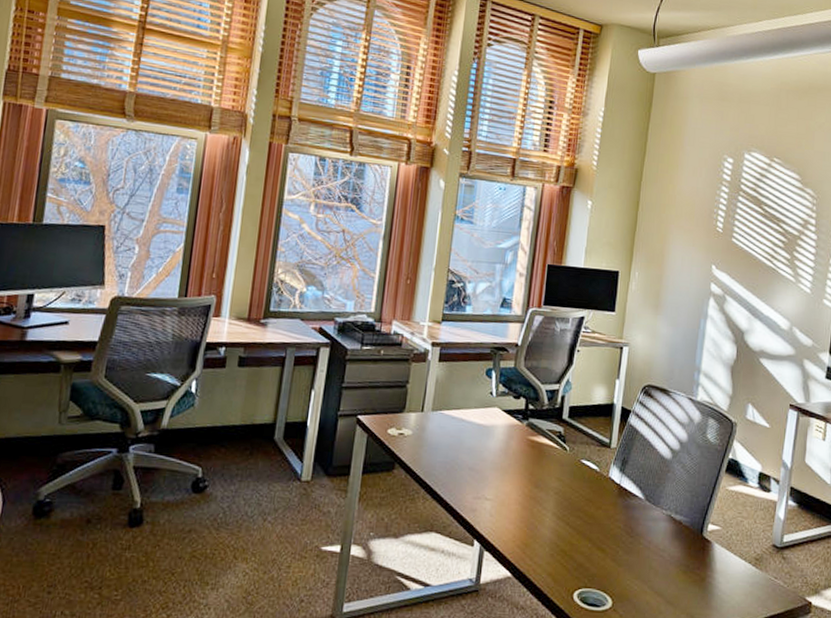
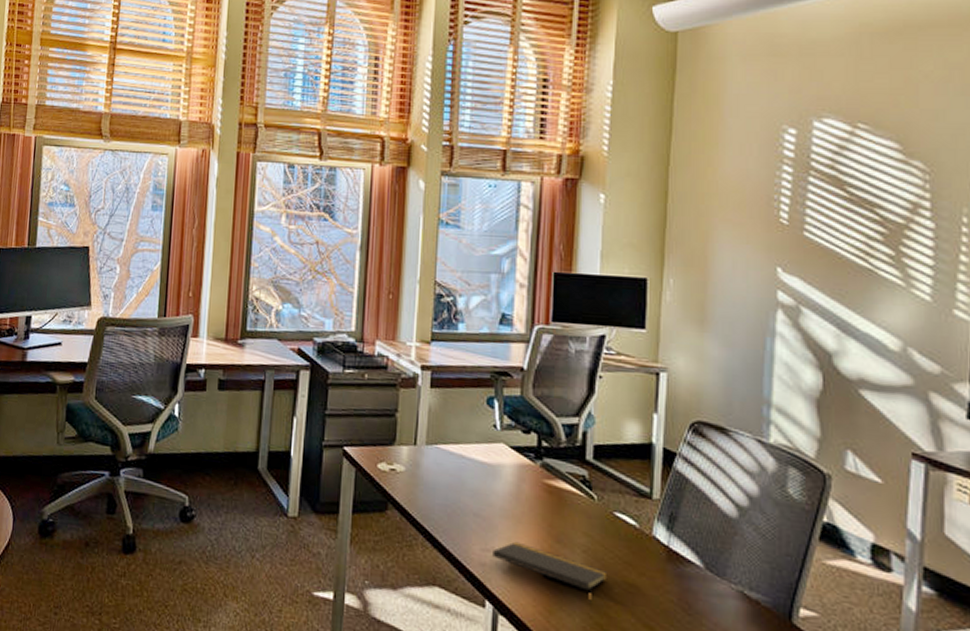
notepad: none [482,489,573,535] -> present [493,541,608,603]

